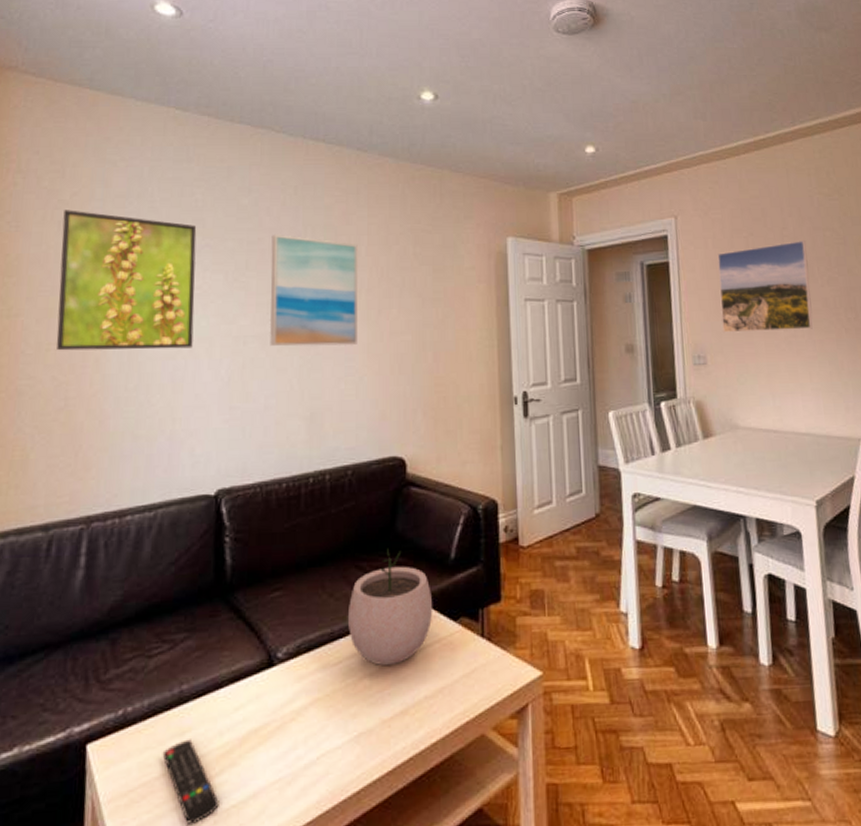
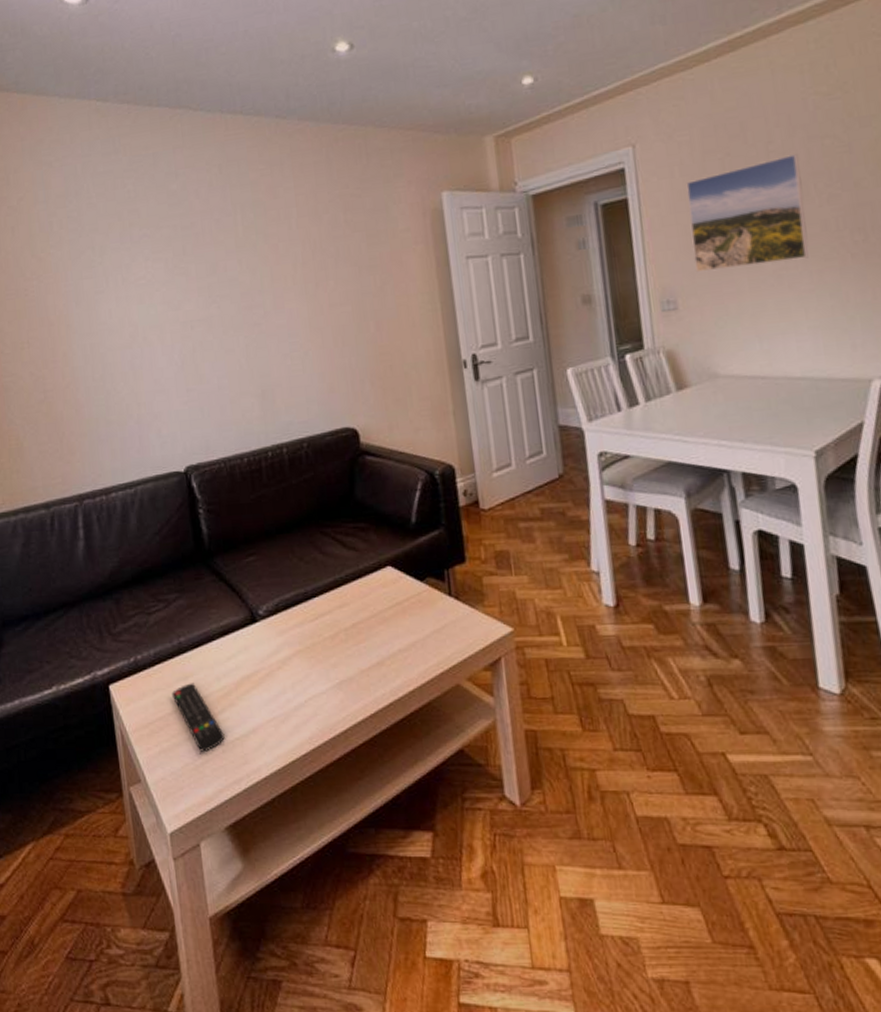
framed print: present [56,210,197,351] -> none [14,215,146,349]
wall art: present [269,234,359,346] -> none [203,216,299,328]
plant pot: present [347,548,433,666] -> none [318,515,399,622]

